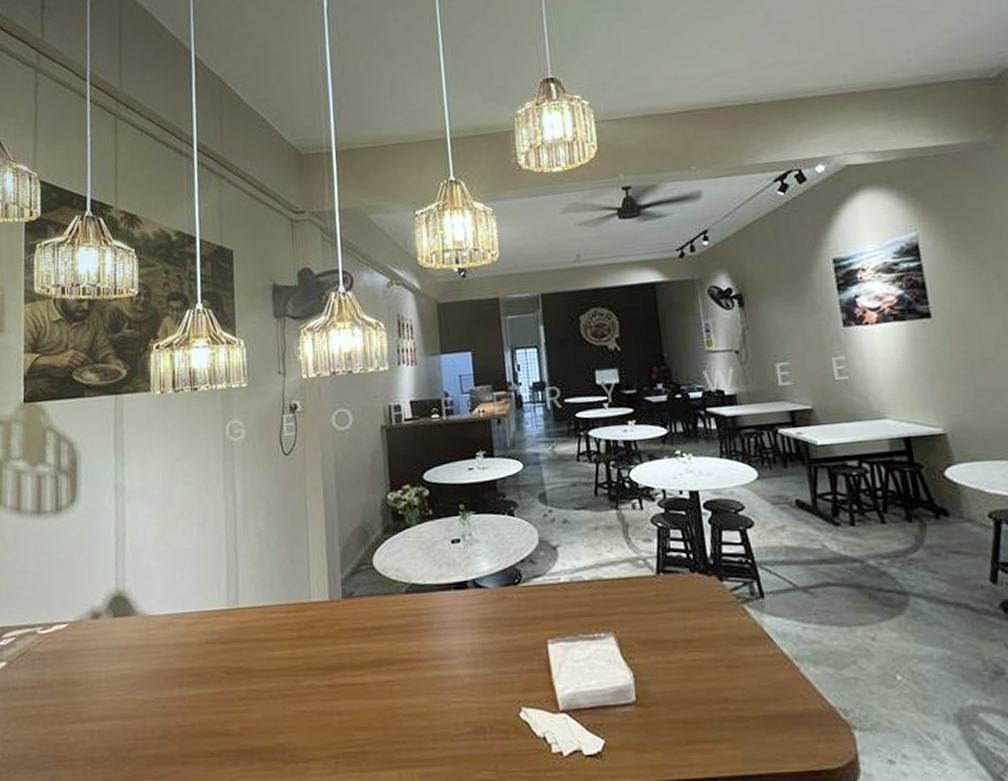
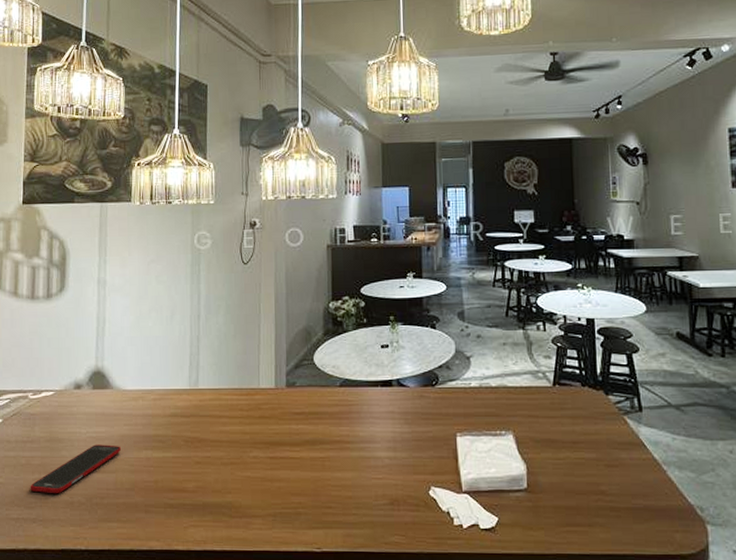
cell phone: none [42,684,149,750] -> present [30,444,121,494]

